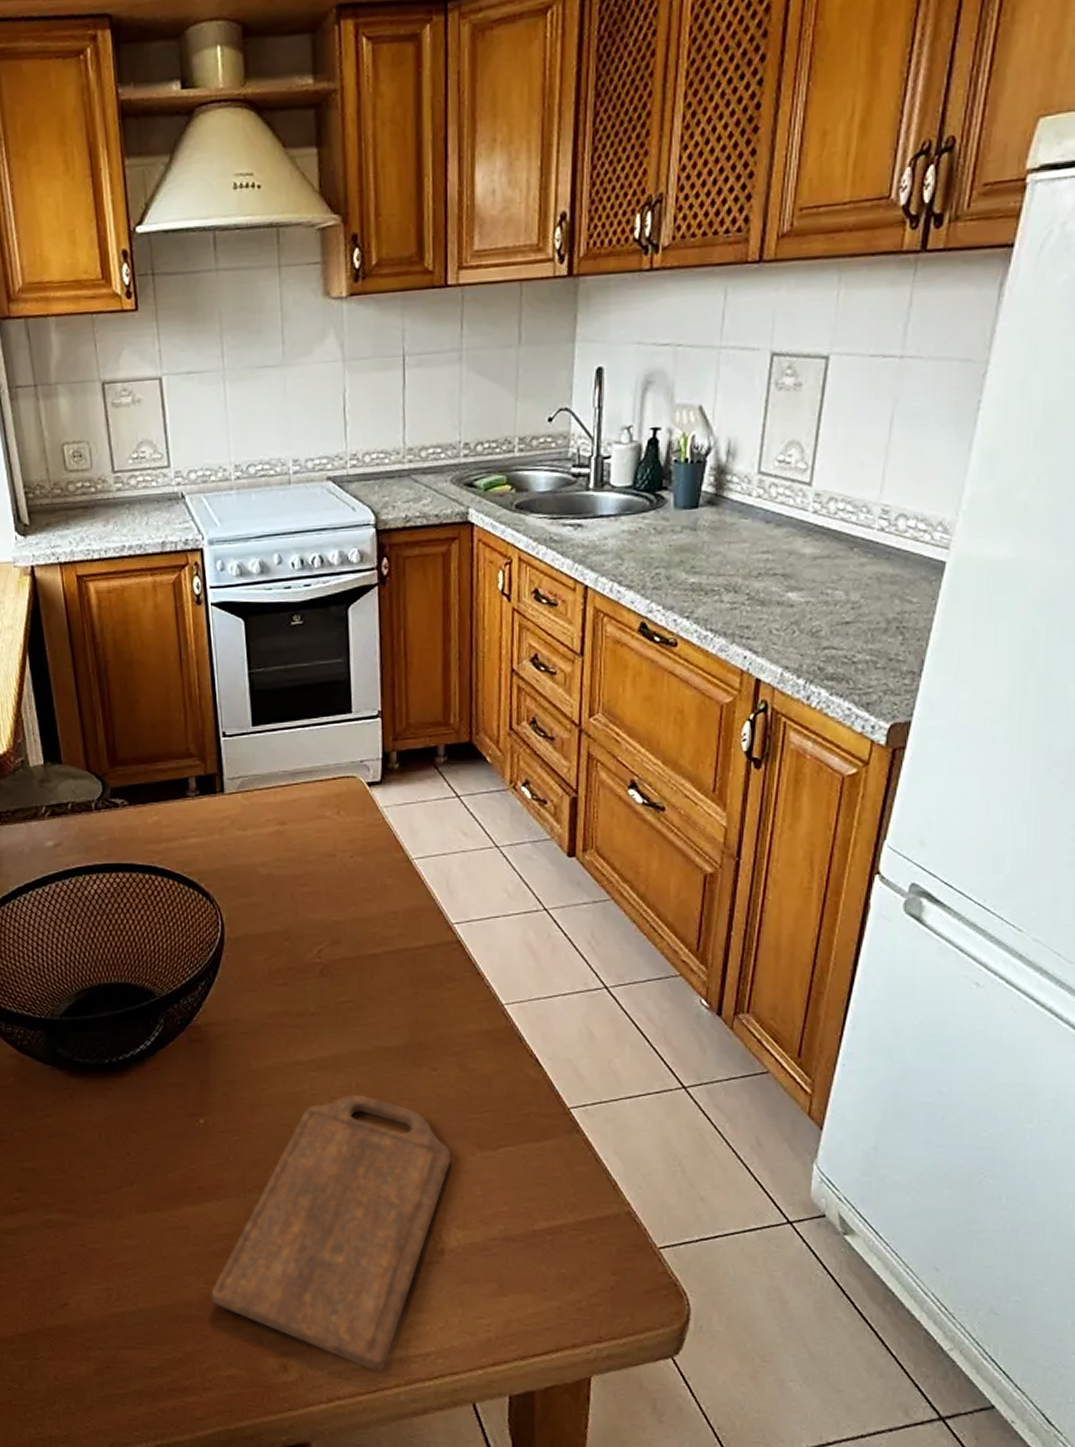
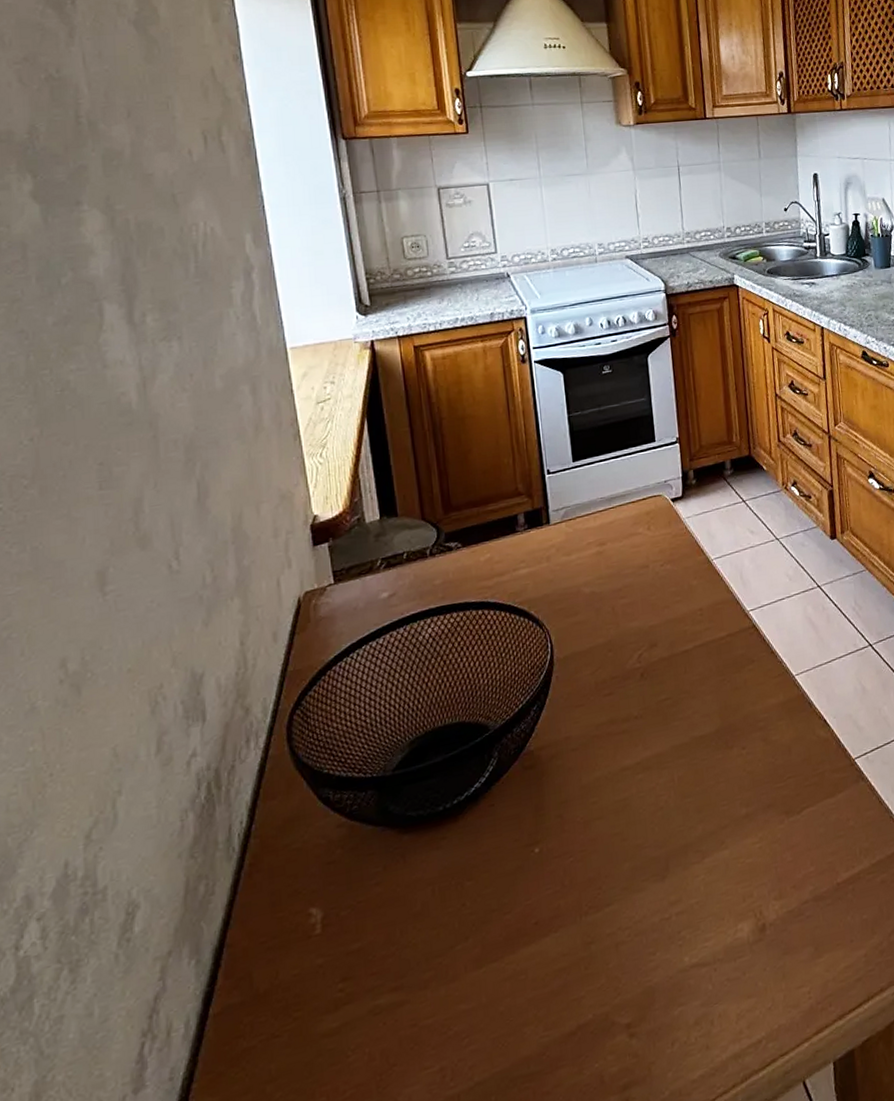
cutting board: present [211,1094,452,1372] -> none [550,786,765,1078]

